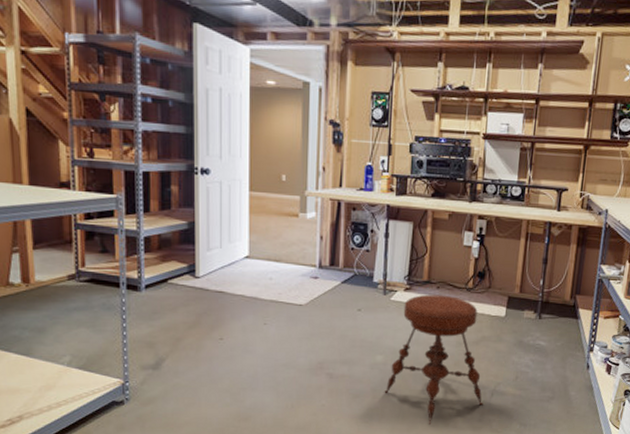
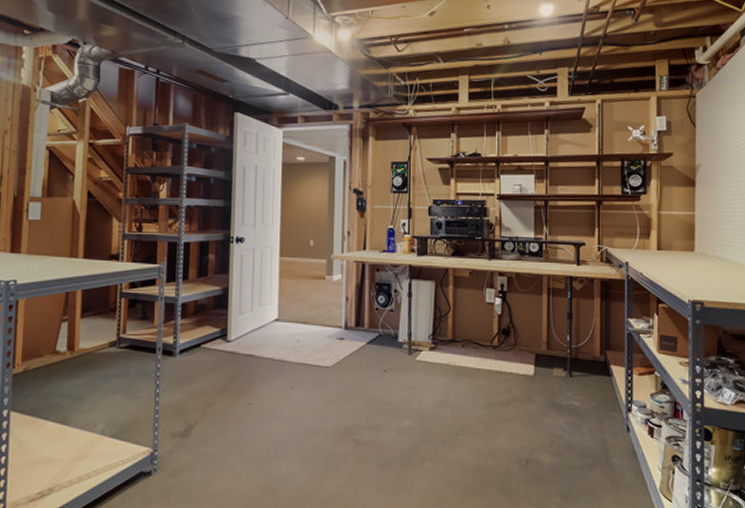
stool: present [384,294,483,424] -> none [413,353,519,497]

